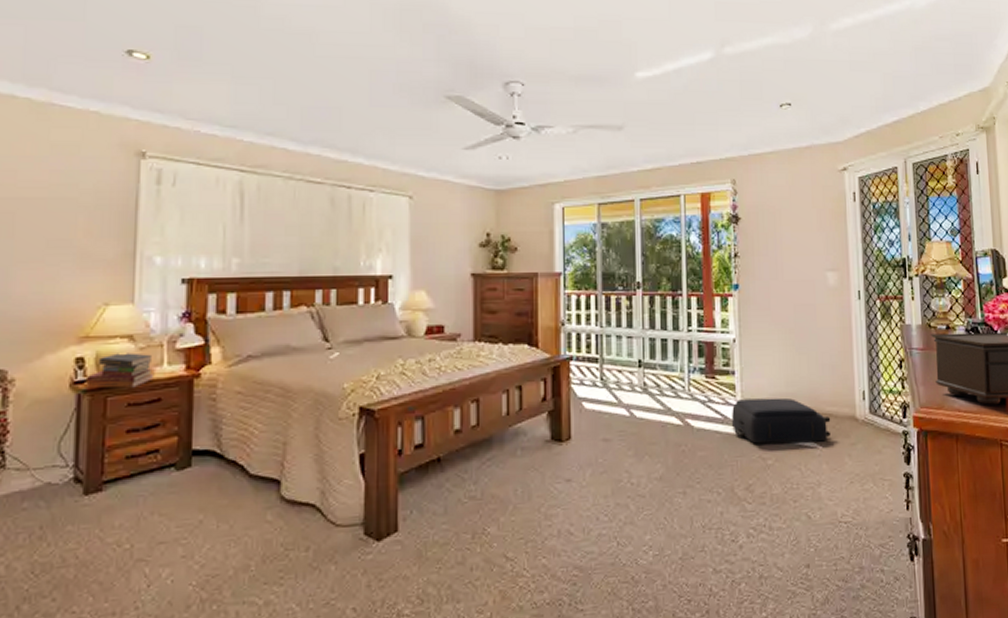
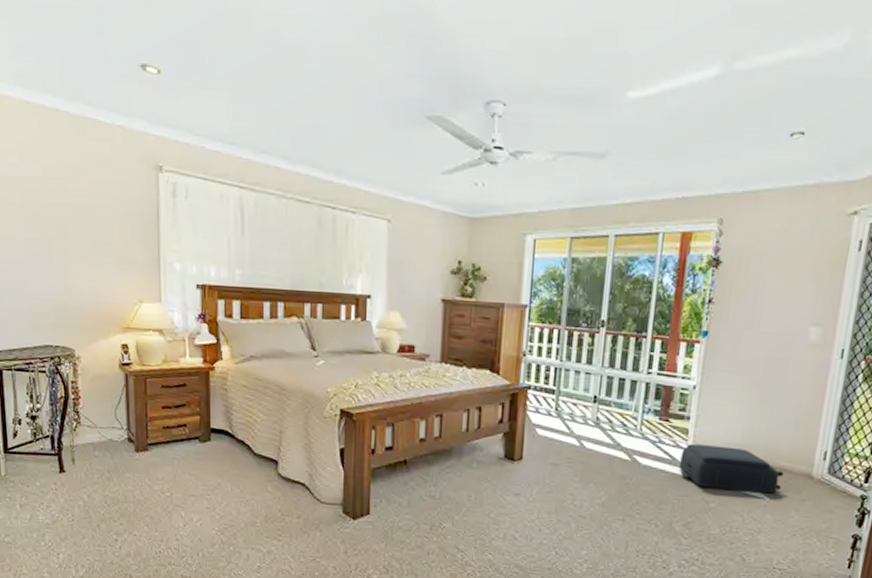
books: present [87,352,155,389] -> none [131,343,180,373]

